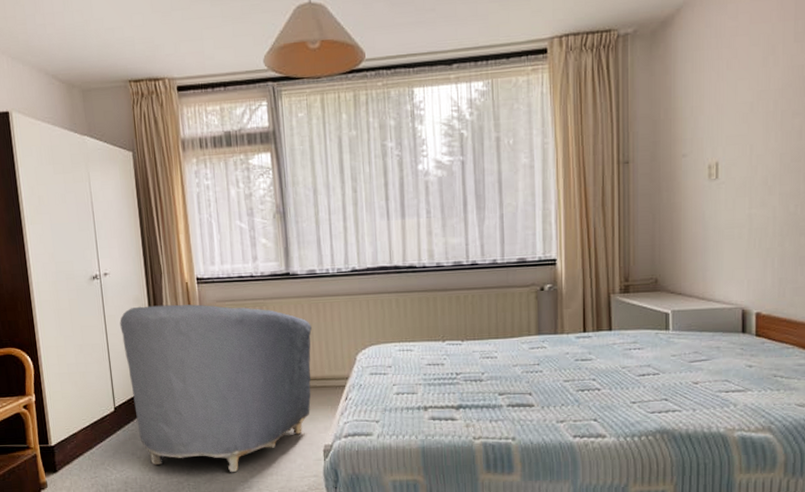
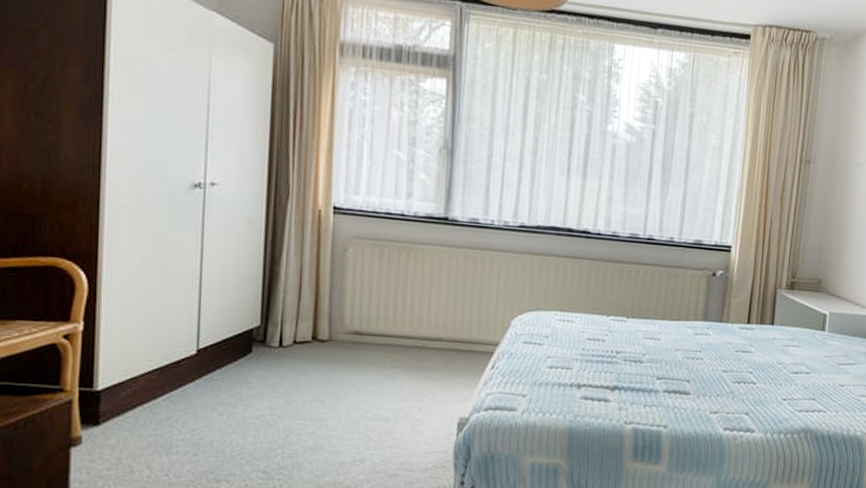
armchair: present [119,304,312,473] -> none [222,229,465,442]

